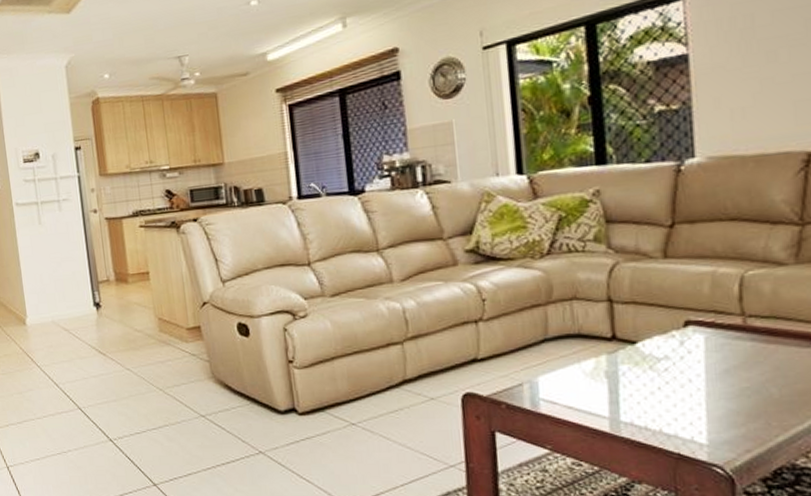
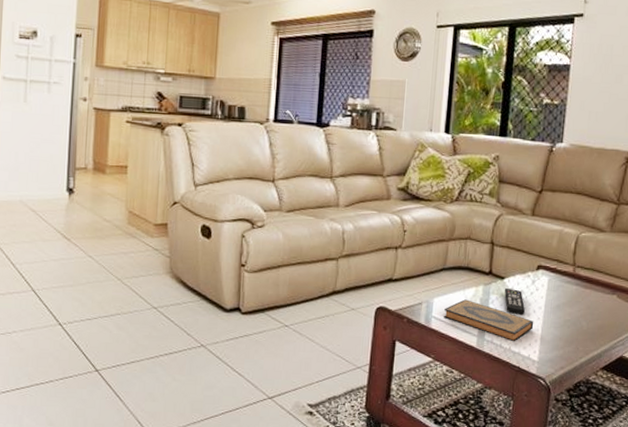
hardback book: none [555,374,693,422] -> present [444,299,534,342]
remote control: none [638,355,676,388] -> present [504,289,526,315]

